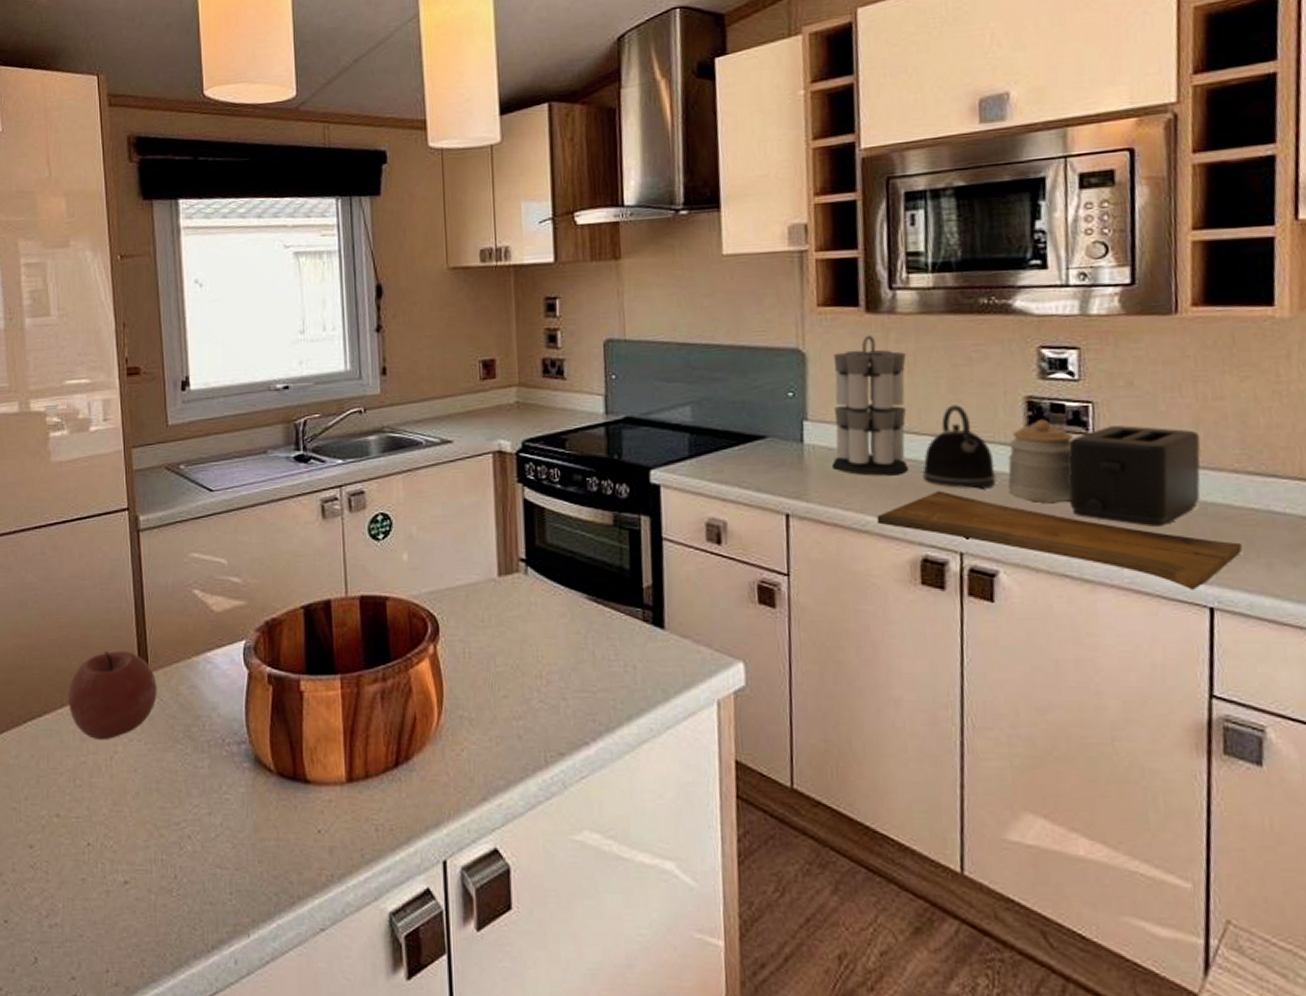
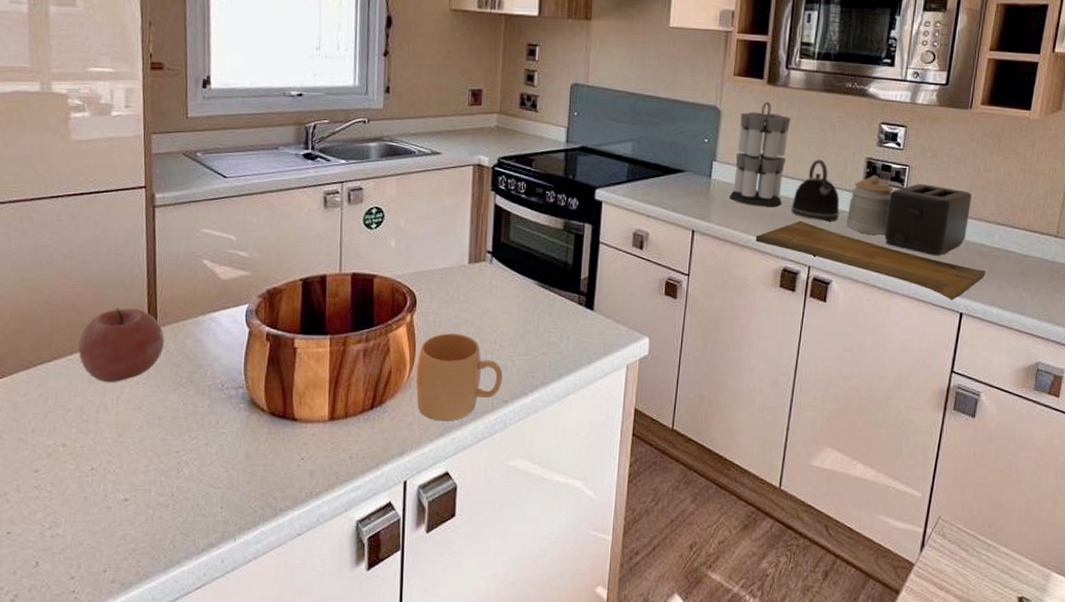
mug: none [446,667,555,782] -> present [415,333,503,422]

